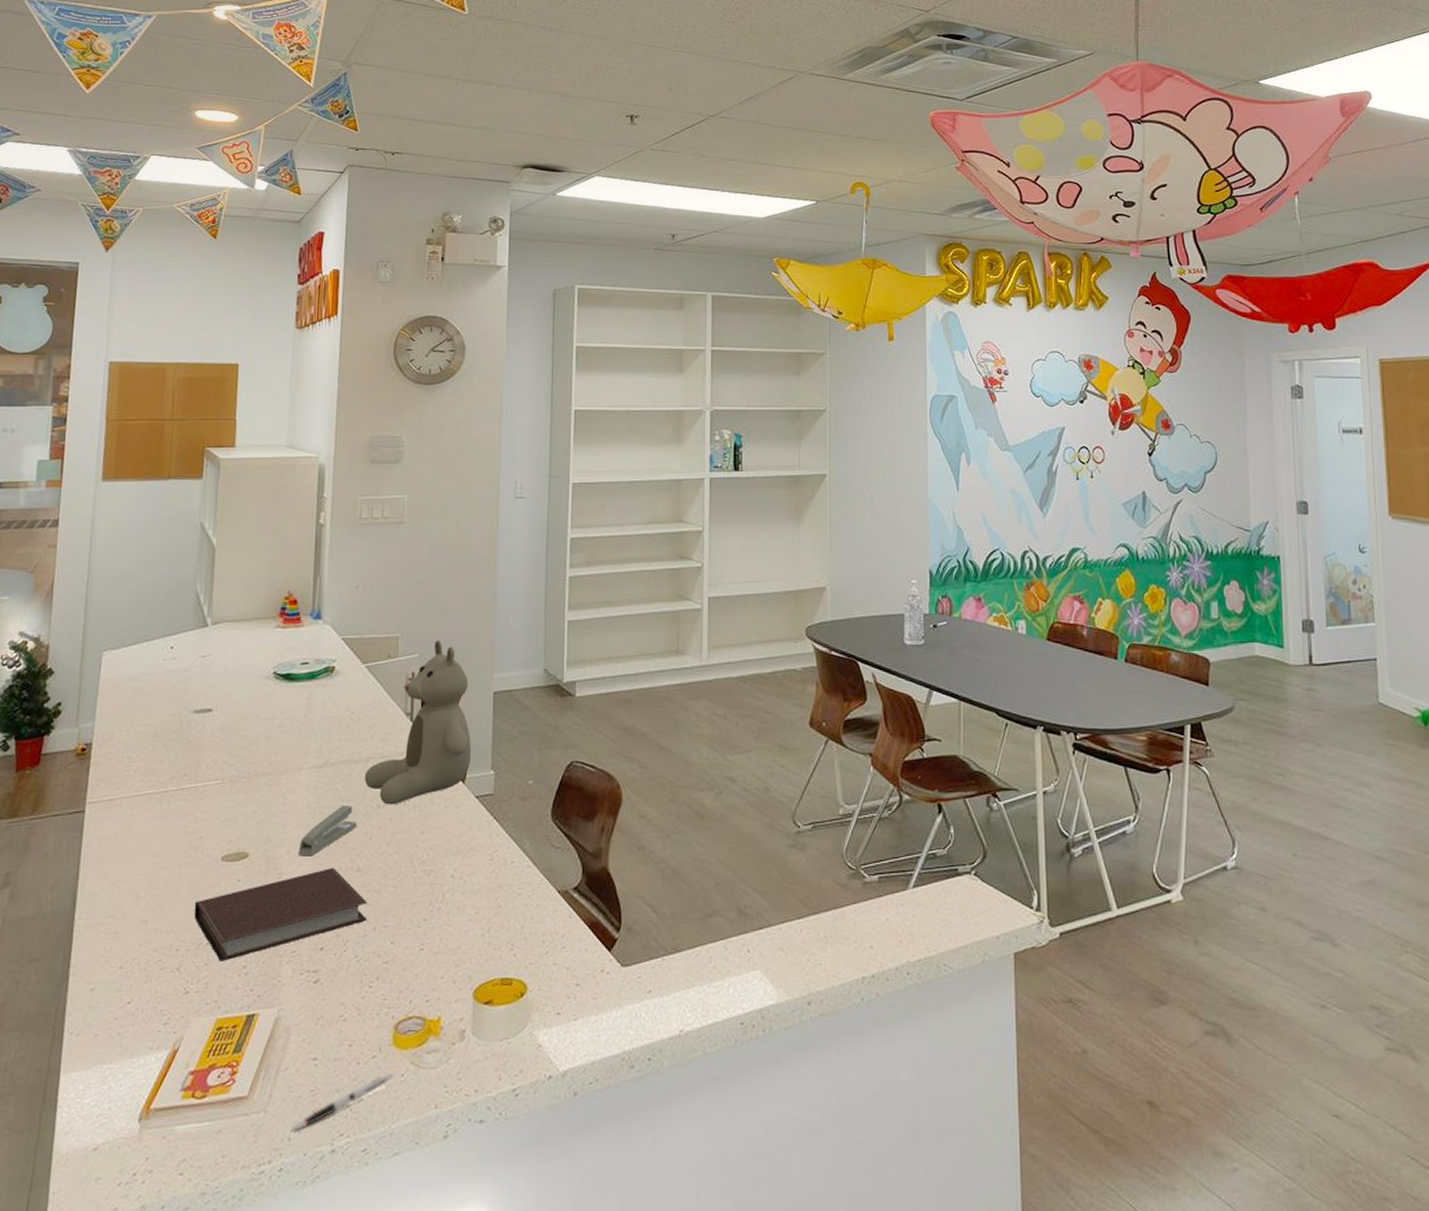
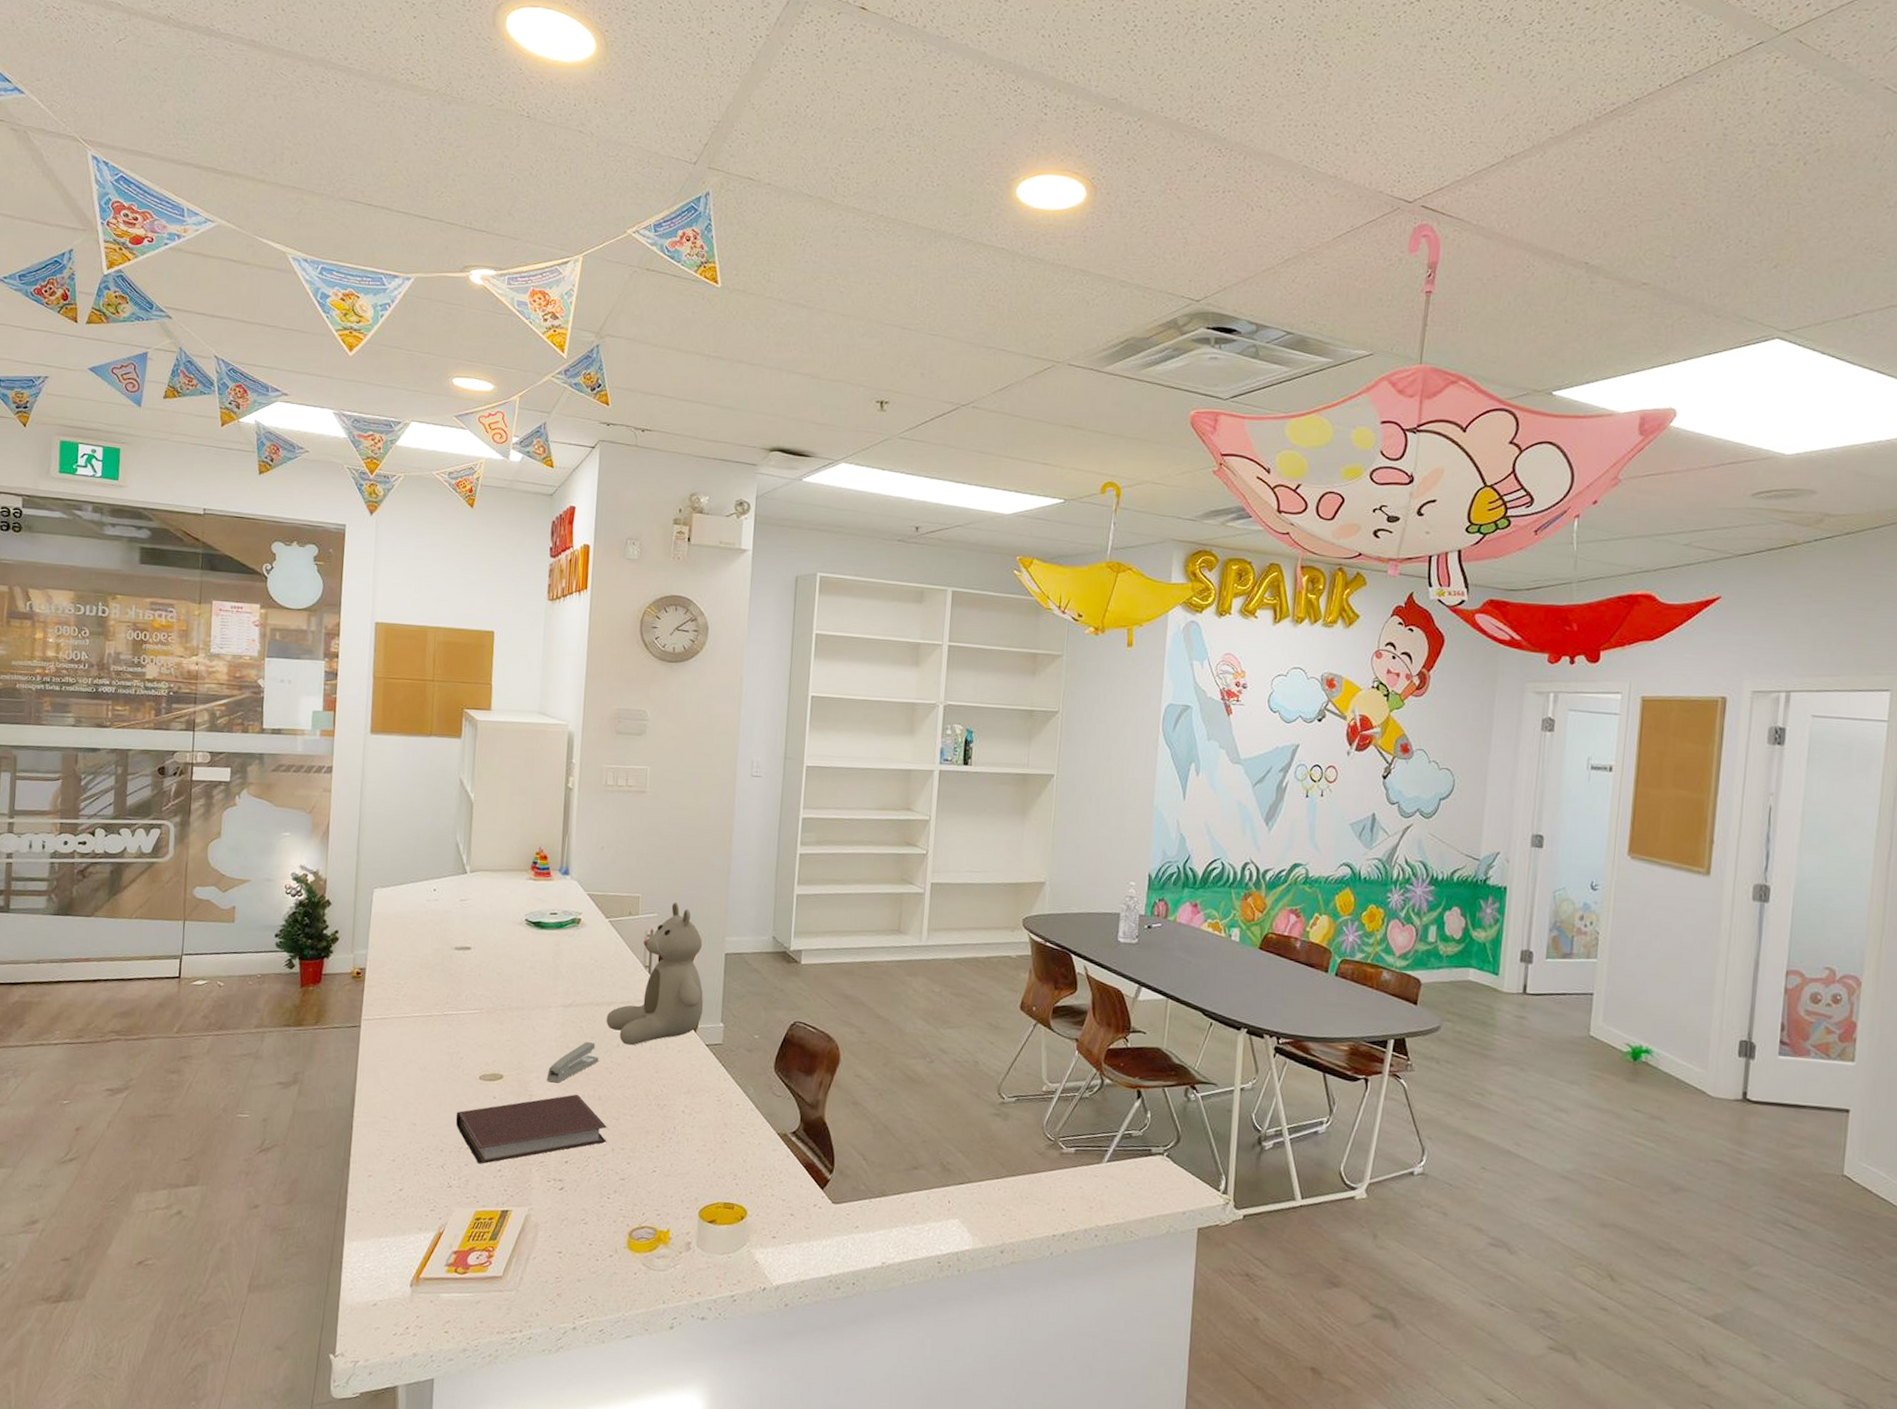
pen: present [291,1073,394,1131] -> none [539,1270,628,1309]

